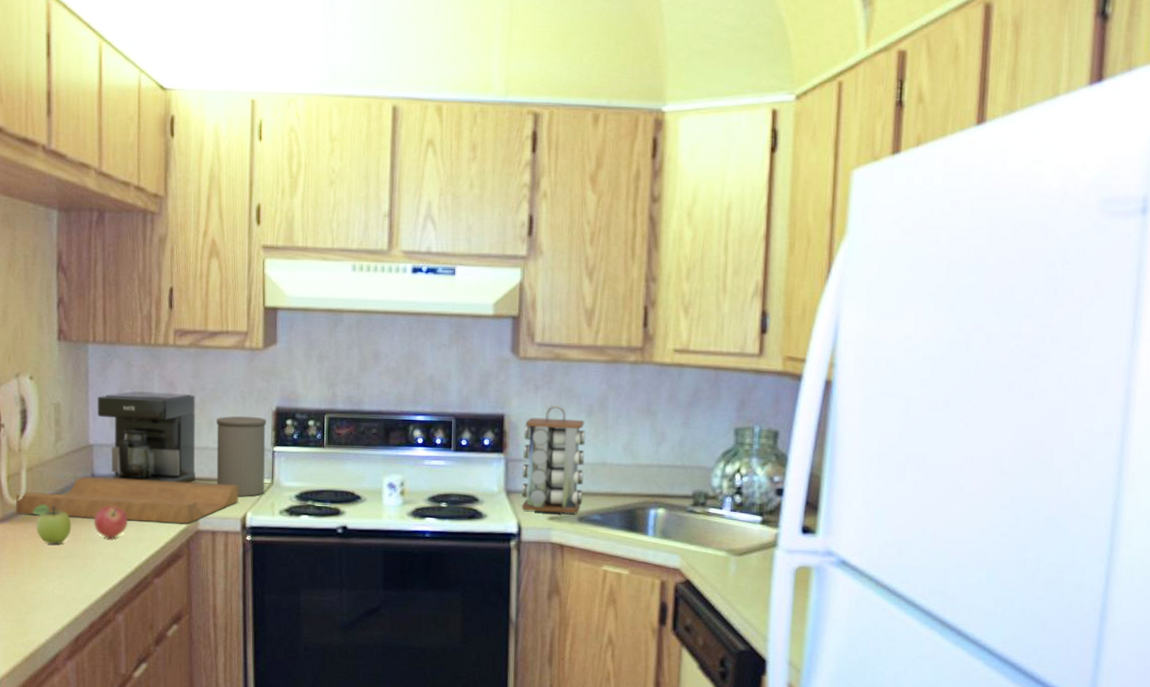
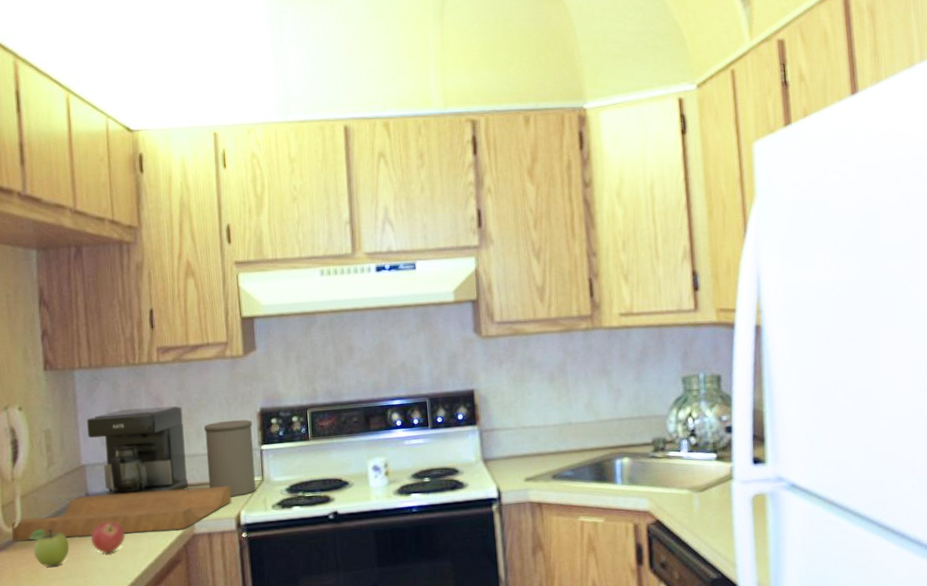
spice rack: present [521,404,585,514] -> none [493,375,555,476]

